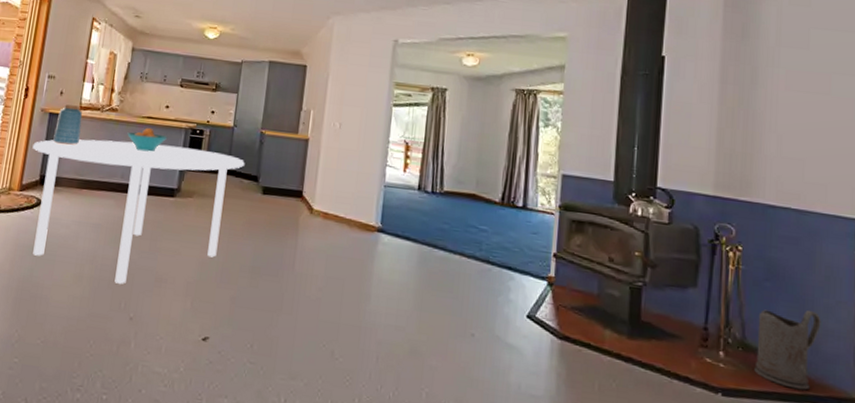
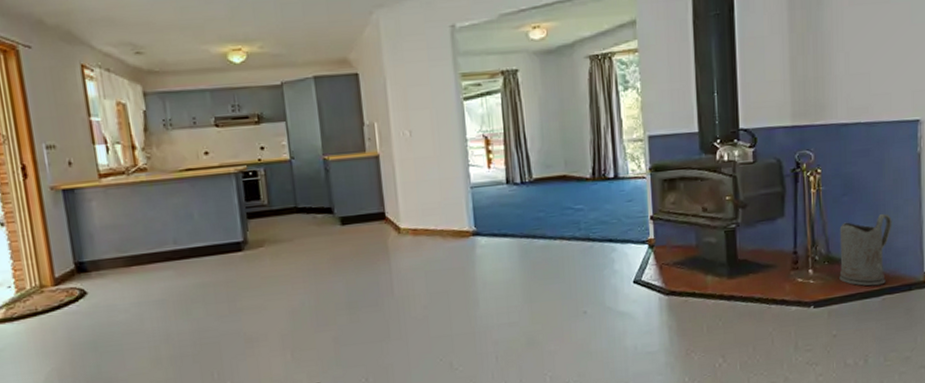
dining table: present [32,139,245,284] -> none [53,191,314,356]
vase: present [53,104,83,146] -> none [73,174,112,224]
fruit bowl: present [127,127,168,152] -> none [166,181,217,210]

